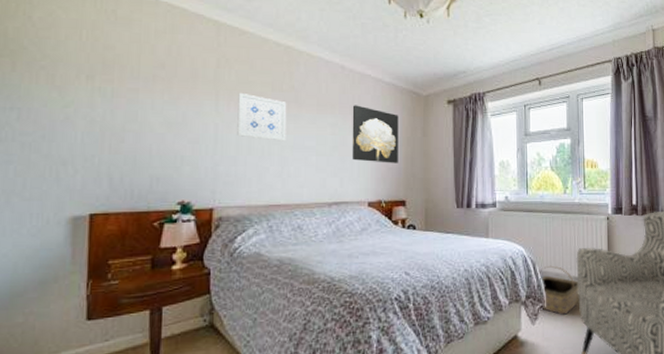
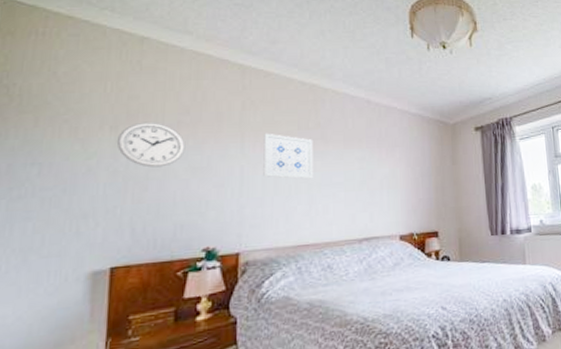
wall clock: none [93,73,161,120] -> present [116,122,186,168]
wall art: present [352,105,399,163] -> none [379,138,429,195]

